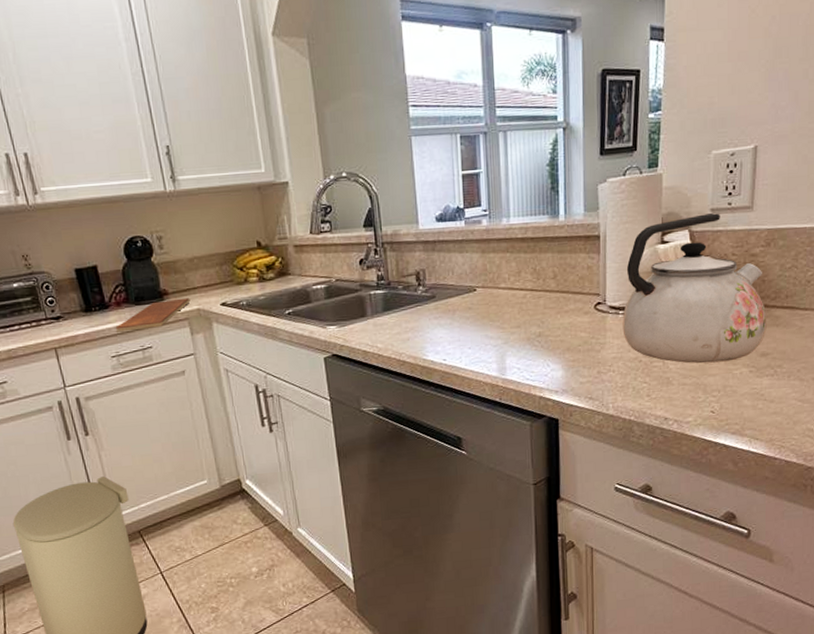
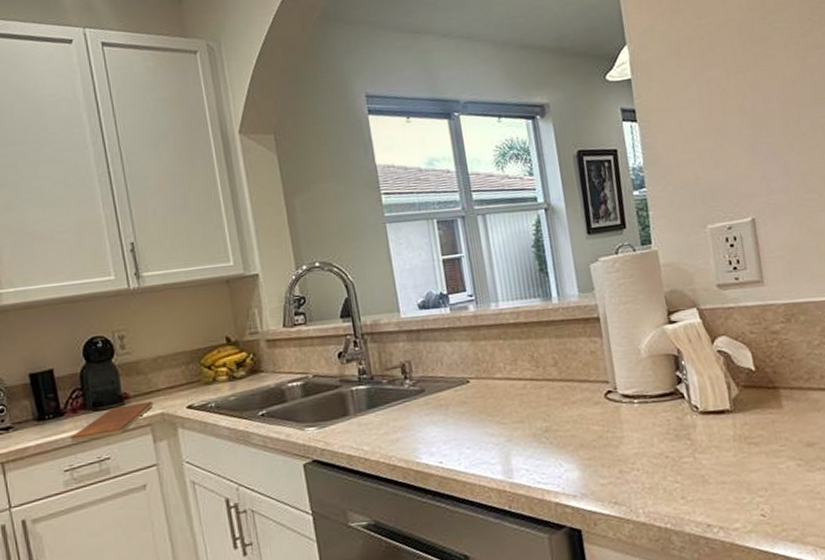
kettle: present [622,213,767,364] -> none [634,289,807,458]

